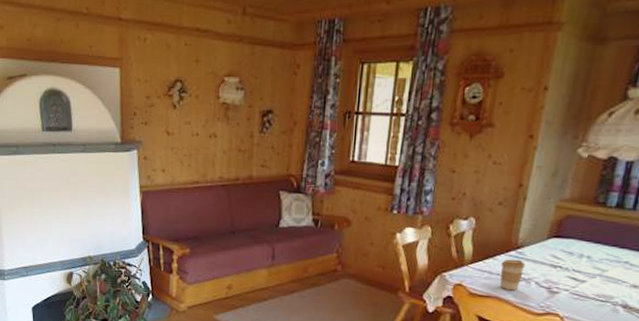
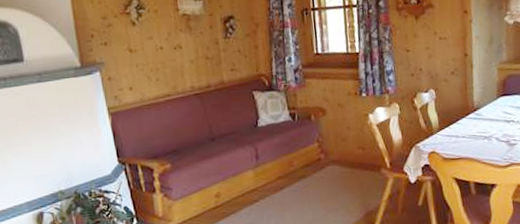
coffee cup: present [500,259,526,291] -> none [464,120,485,150]

